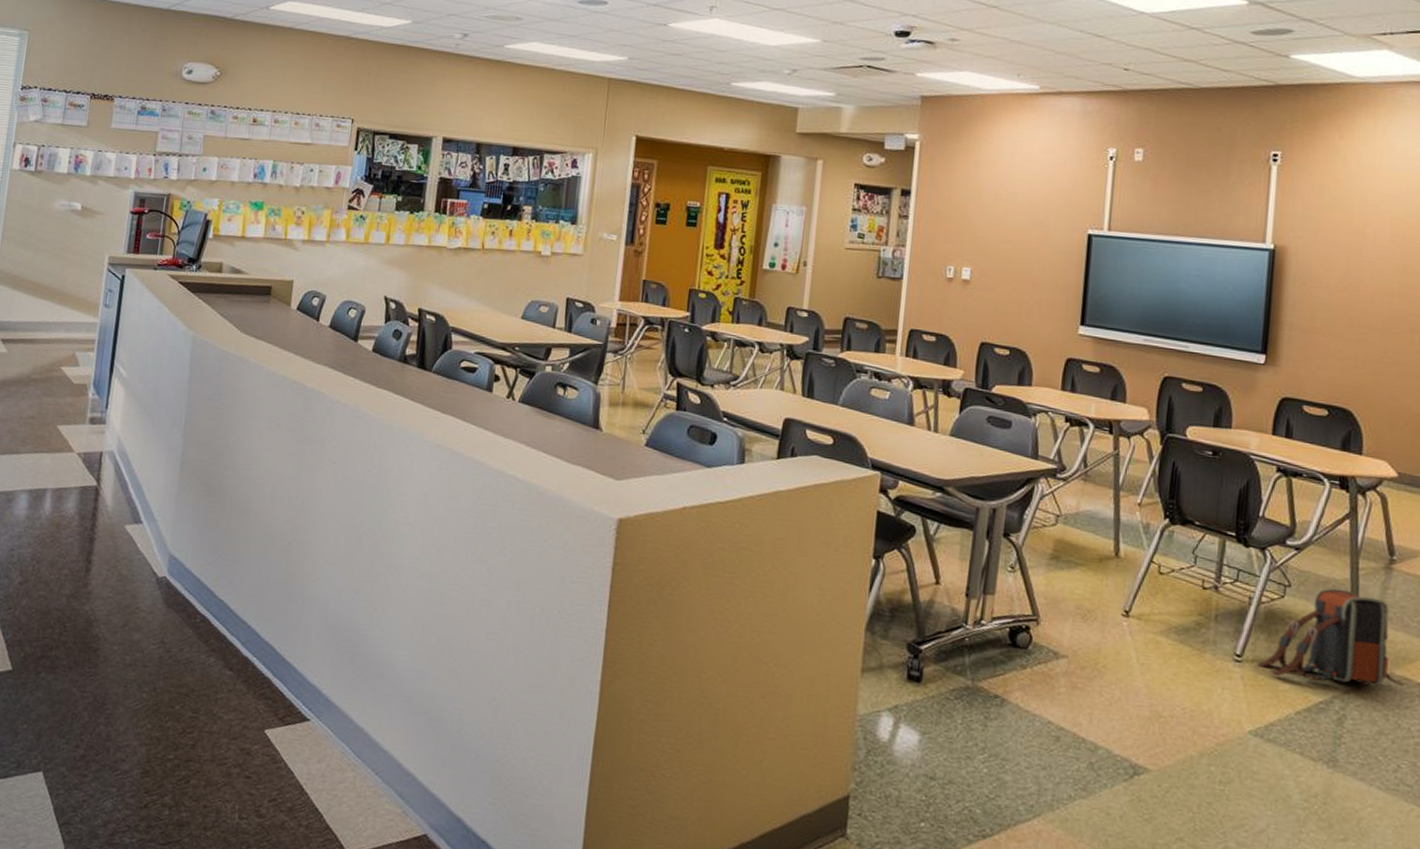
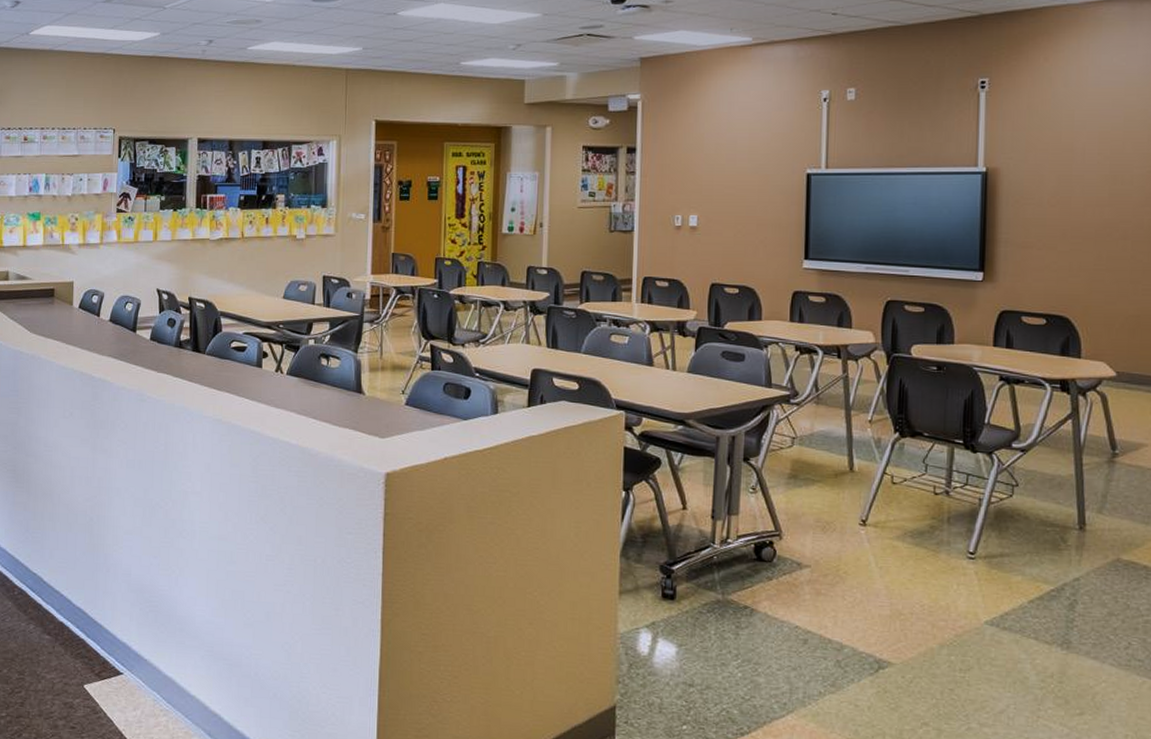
backpack: present [1257,588,1406,687] -> none [990,484,1133,572]

